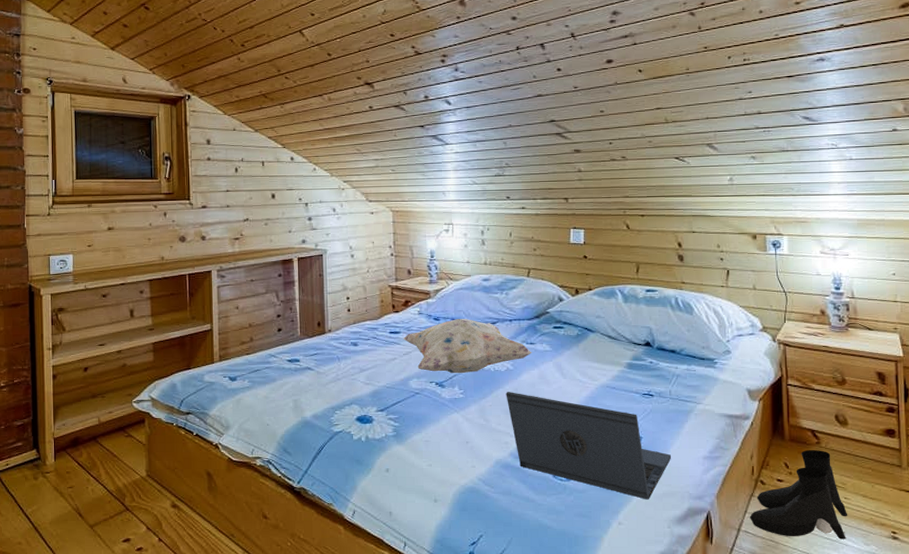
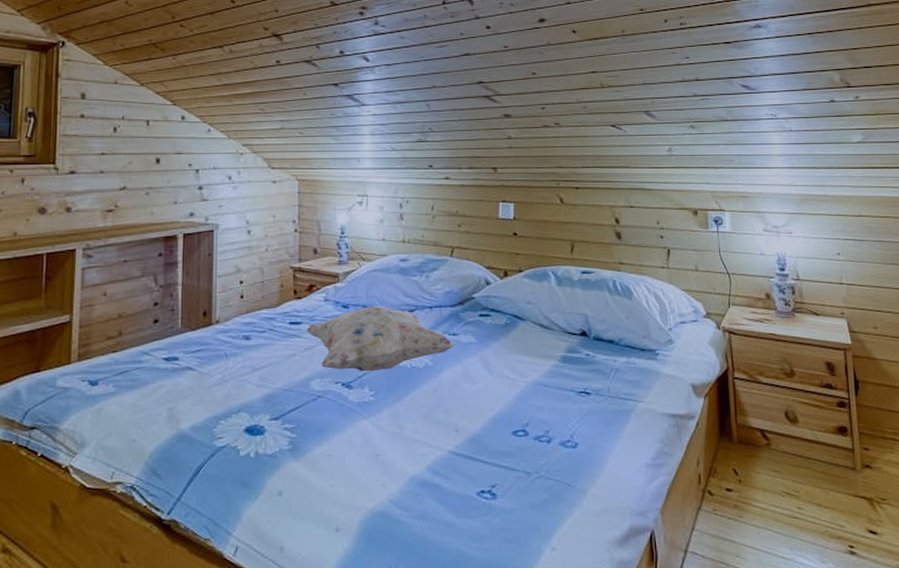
laptop: present [506,392,672,500] -> none [424,392,611,519]
boots: present [750,449,848,539] -> none [698,452,803,558]

